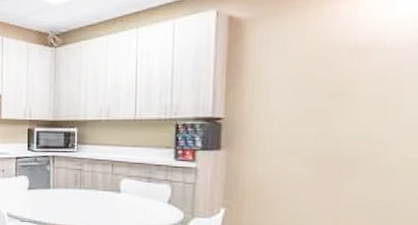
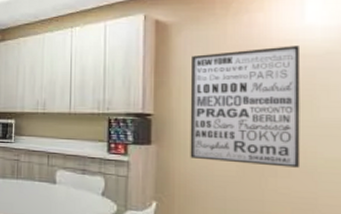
wall art: none [261,38,387,170] -> present [190,46,301,168]

